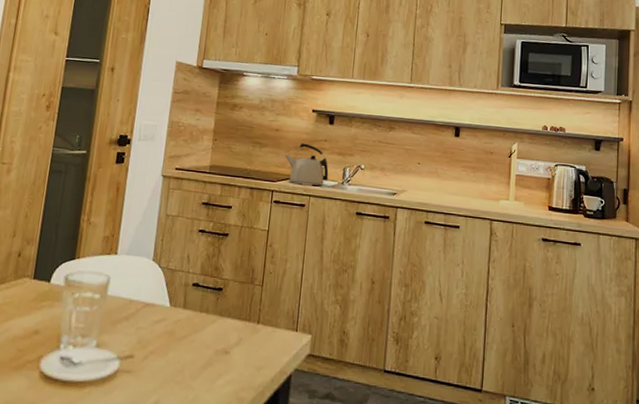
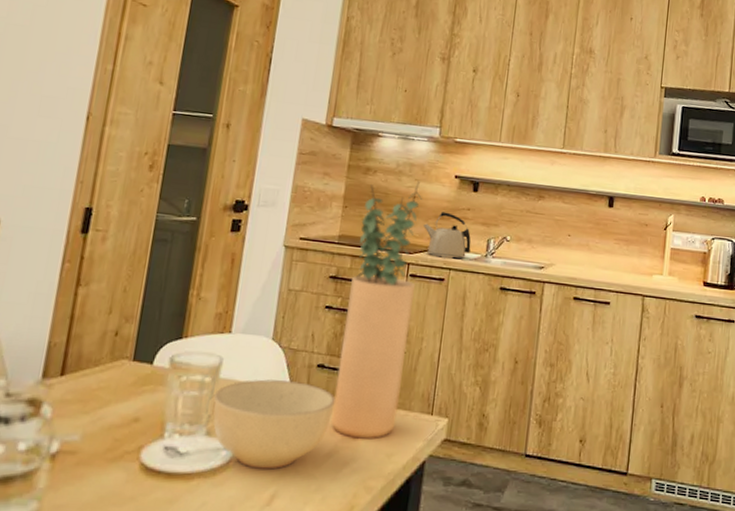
bowl: none [102,296,209,380] -> present [213,379,336,469]
vase: none [205,115,284,352] -> present [331,181,423,438]

